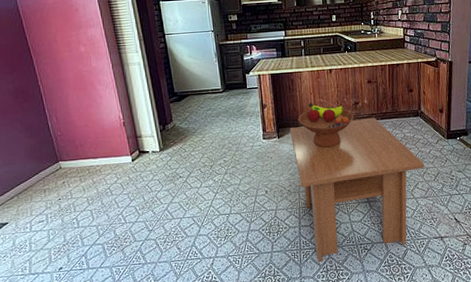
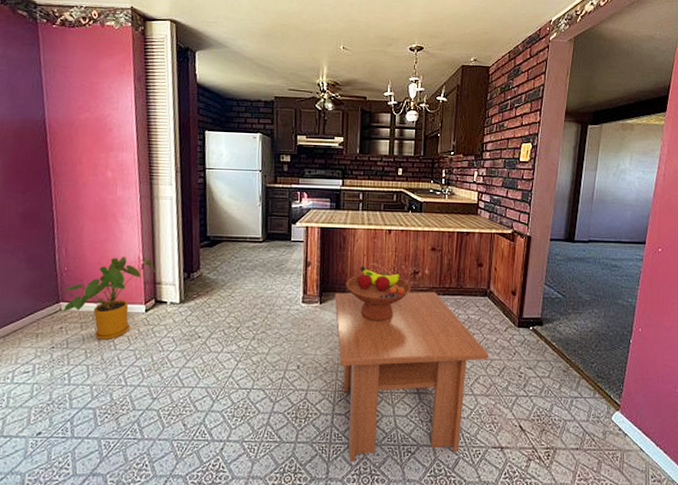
house plant: none [60,116,136,189] -> present [62,256,157,341]

